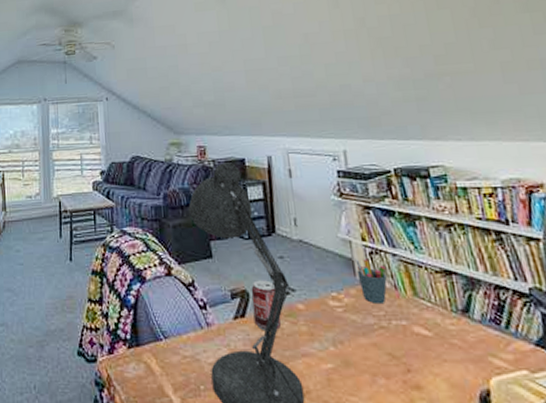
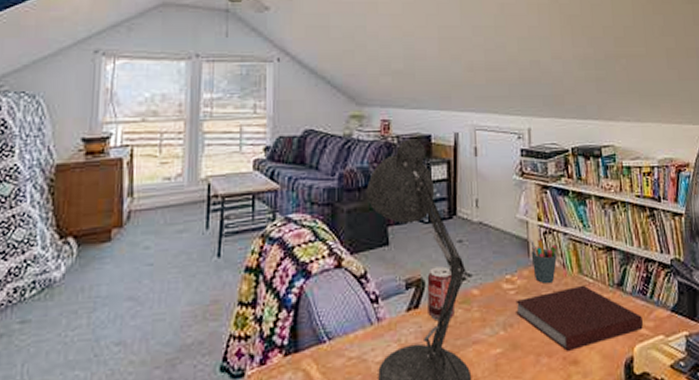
notebook: none [344,308,499,375] -> present [515,285,643,351]

